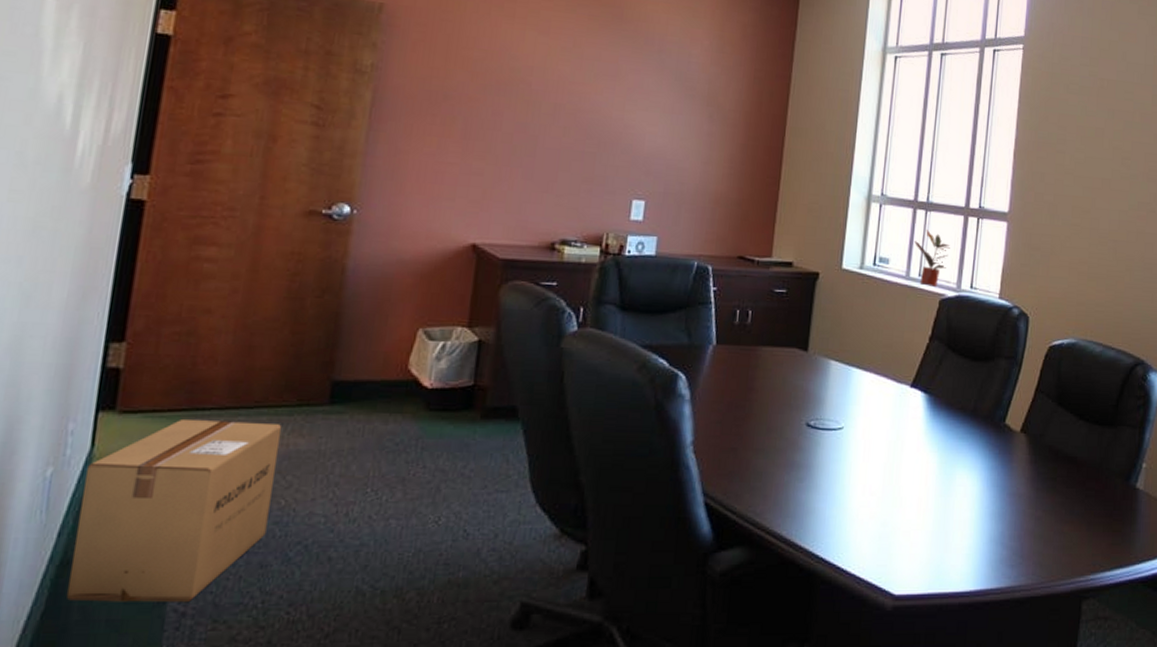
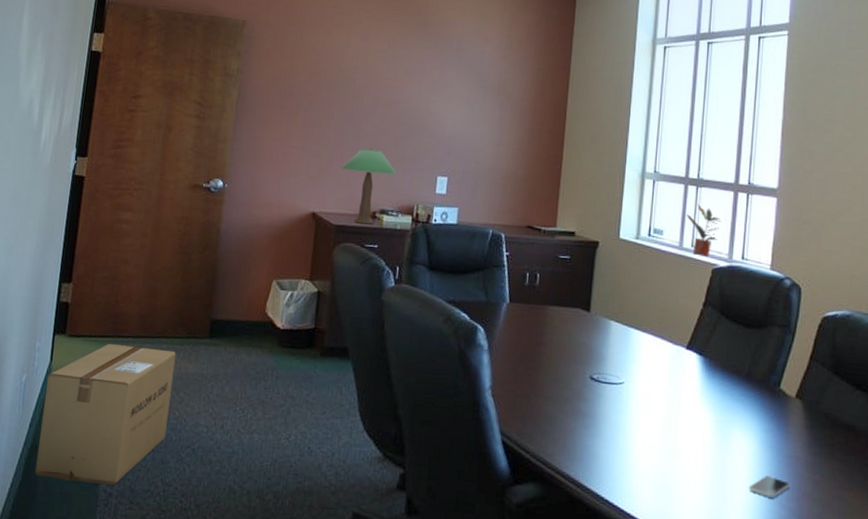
table lamp: none [510,165,583,258] -> present [341,147,397,225]
mobile phone: none [971,516,1013,540] -> present [748,475,791,499]

